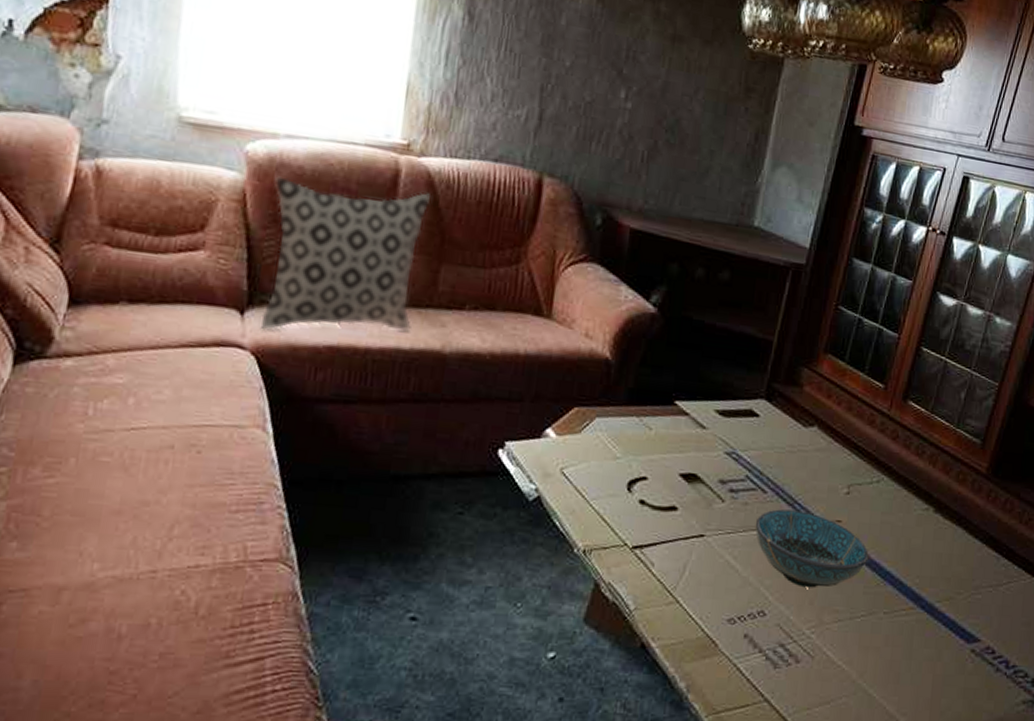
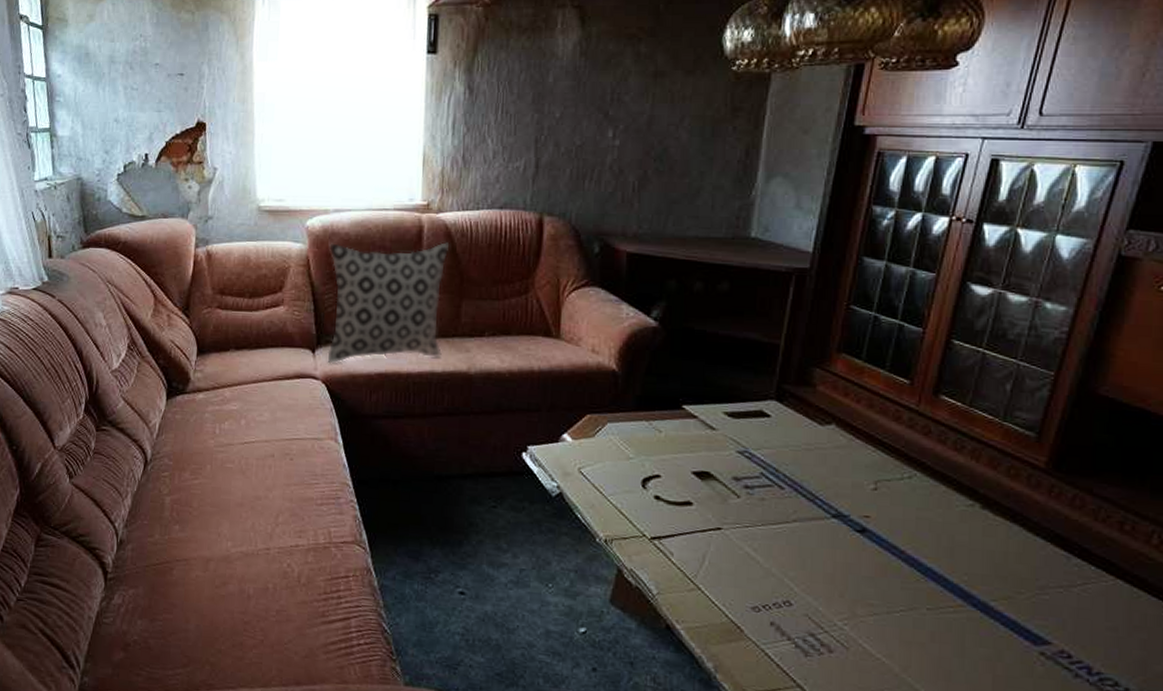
decorative bowl: present [755,509,869,588] -> none [774,504,905,582]

